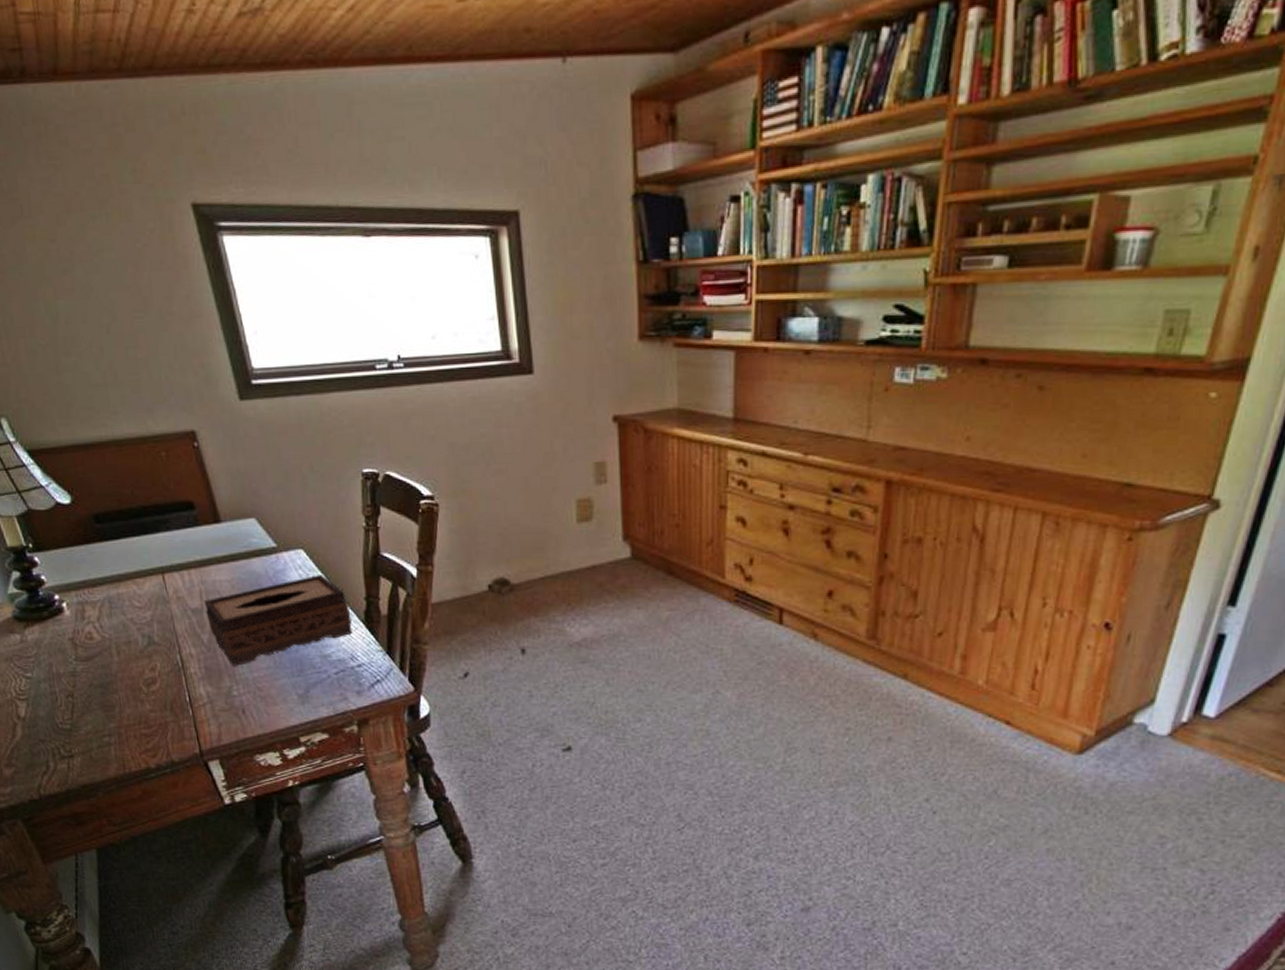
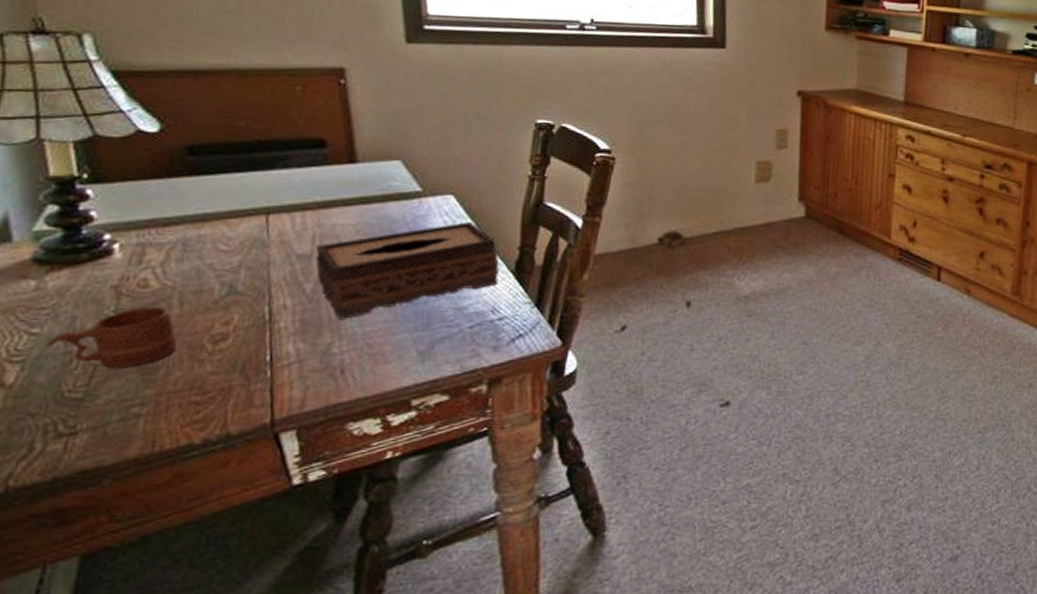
mug: none [38,656,123,706] -> present [46,308,177,368]

